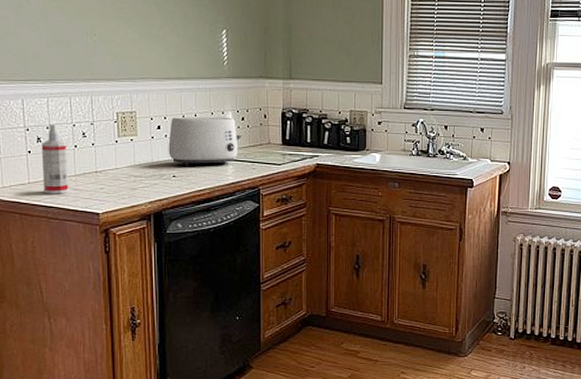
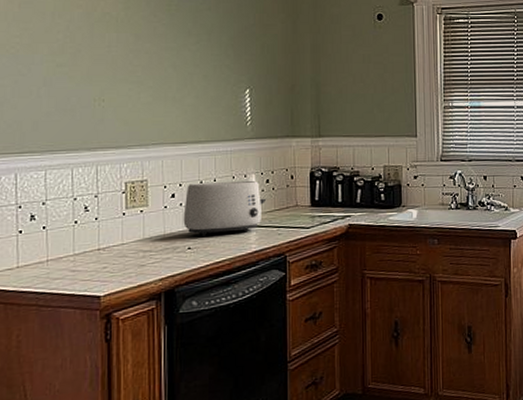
spray bottle: present [41,124,69,194] -> none [34,199,66,279]

